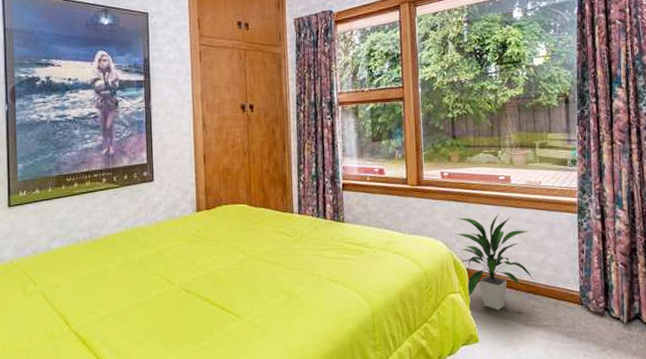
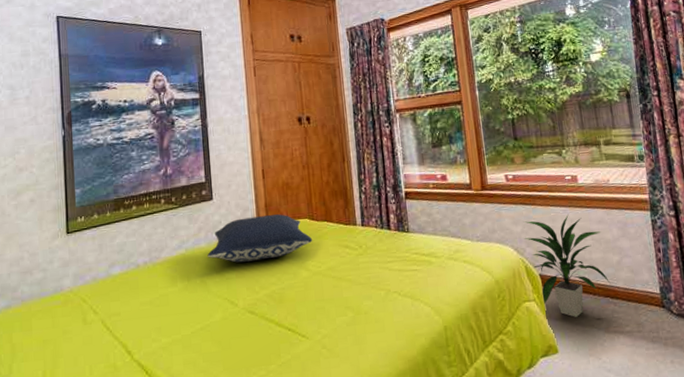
pillow: none [146,198,250,243] -> present [207,214,313,263]

